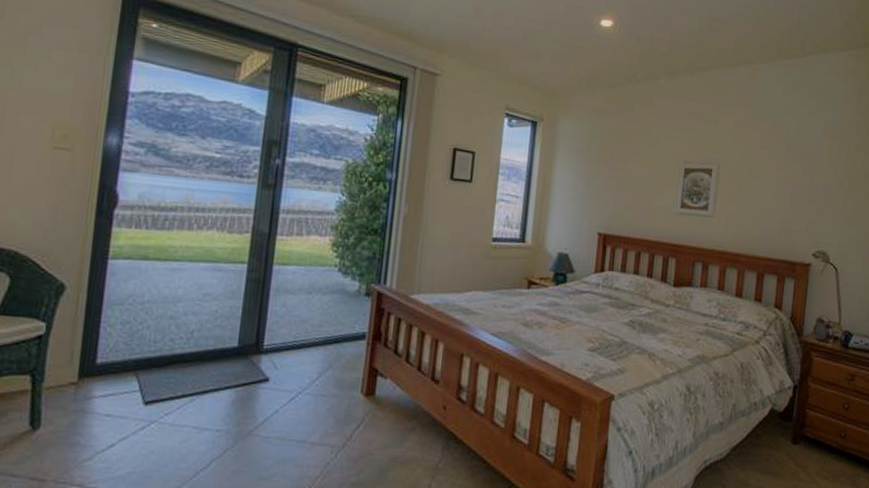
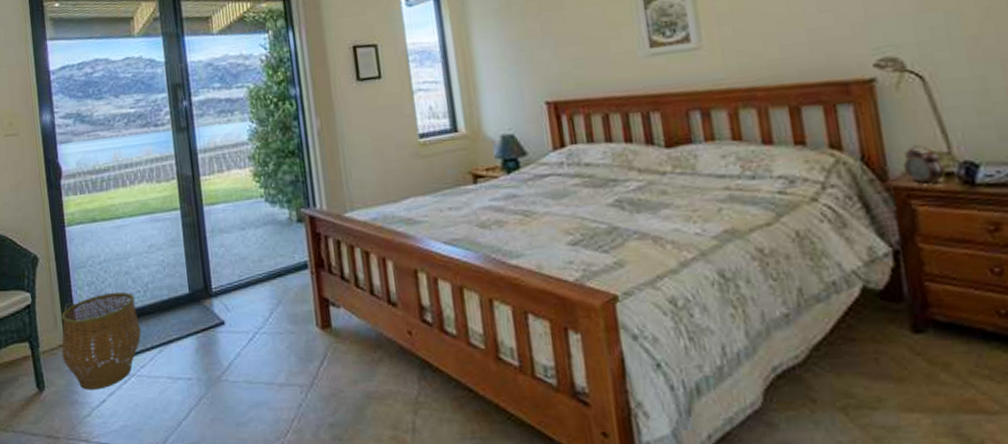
basket: none [70,334,176,433] -> present [61,291,142,390]

